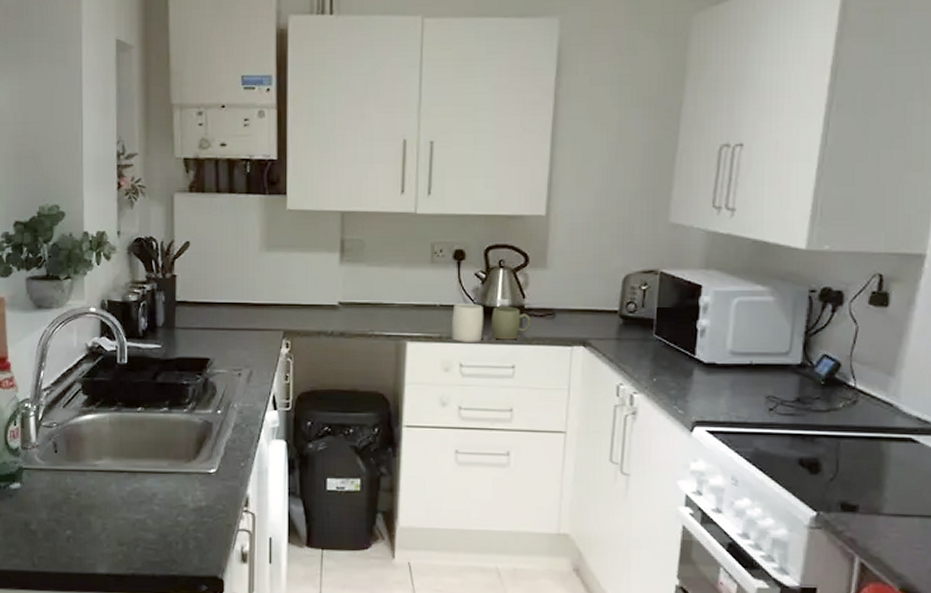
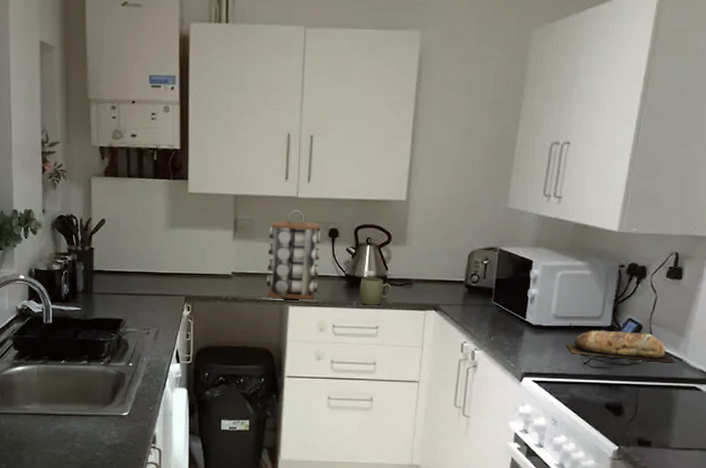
spice rack: none [380,228,444,335] -> present [267,209,321,300]
mug: present [452,304,485,342] -> none [326,274,354,307]
bread loaf: none [745,369,885,409] -> present [565,330,676,363]

